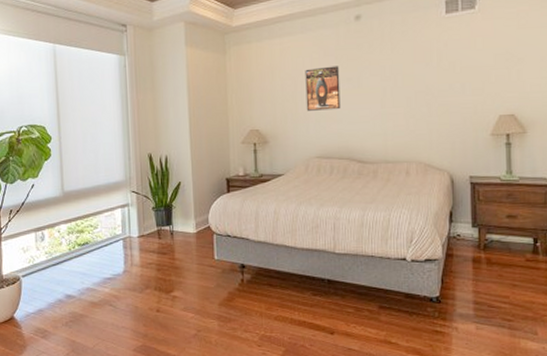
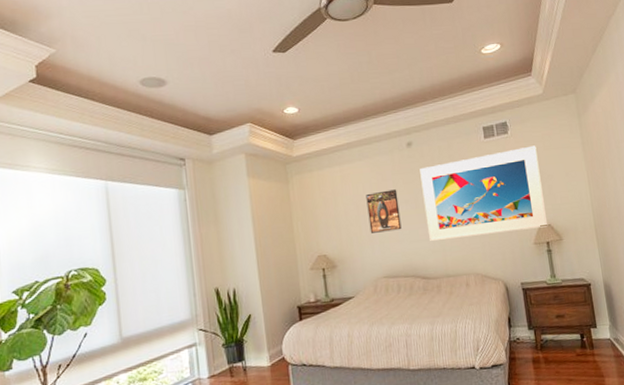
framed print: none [367,23,511,125] -> present [420,145,548,242]

